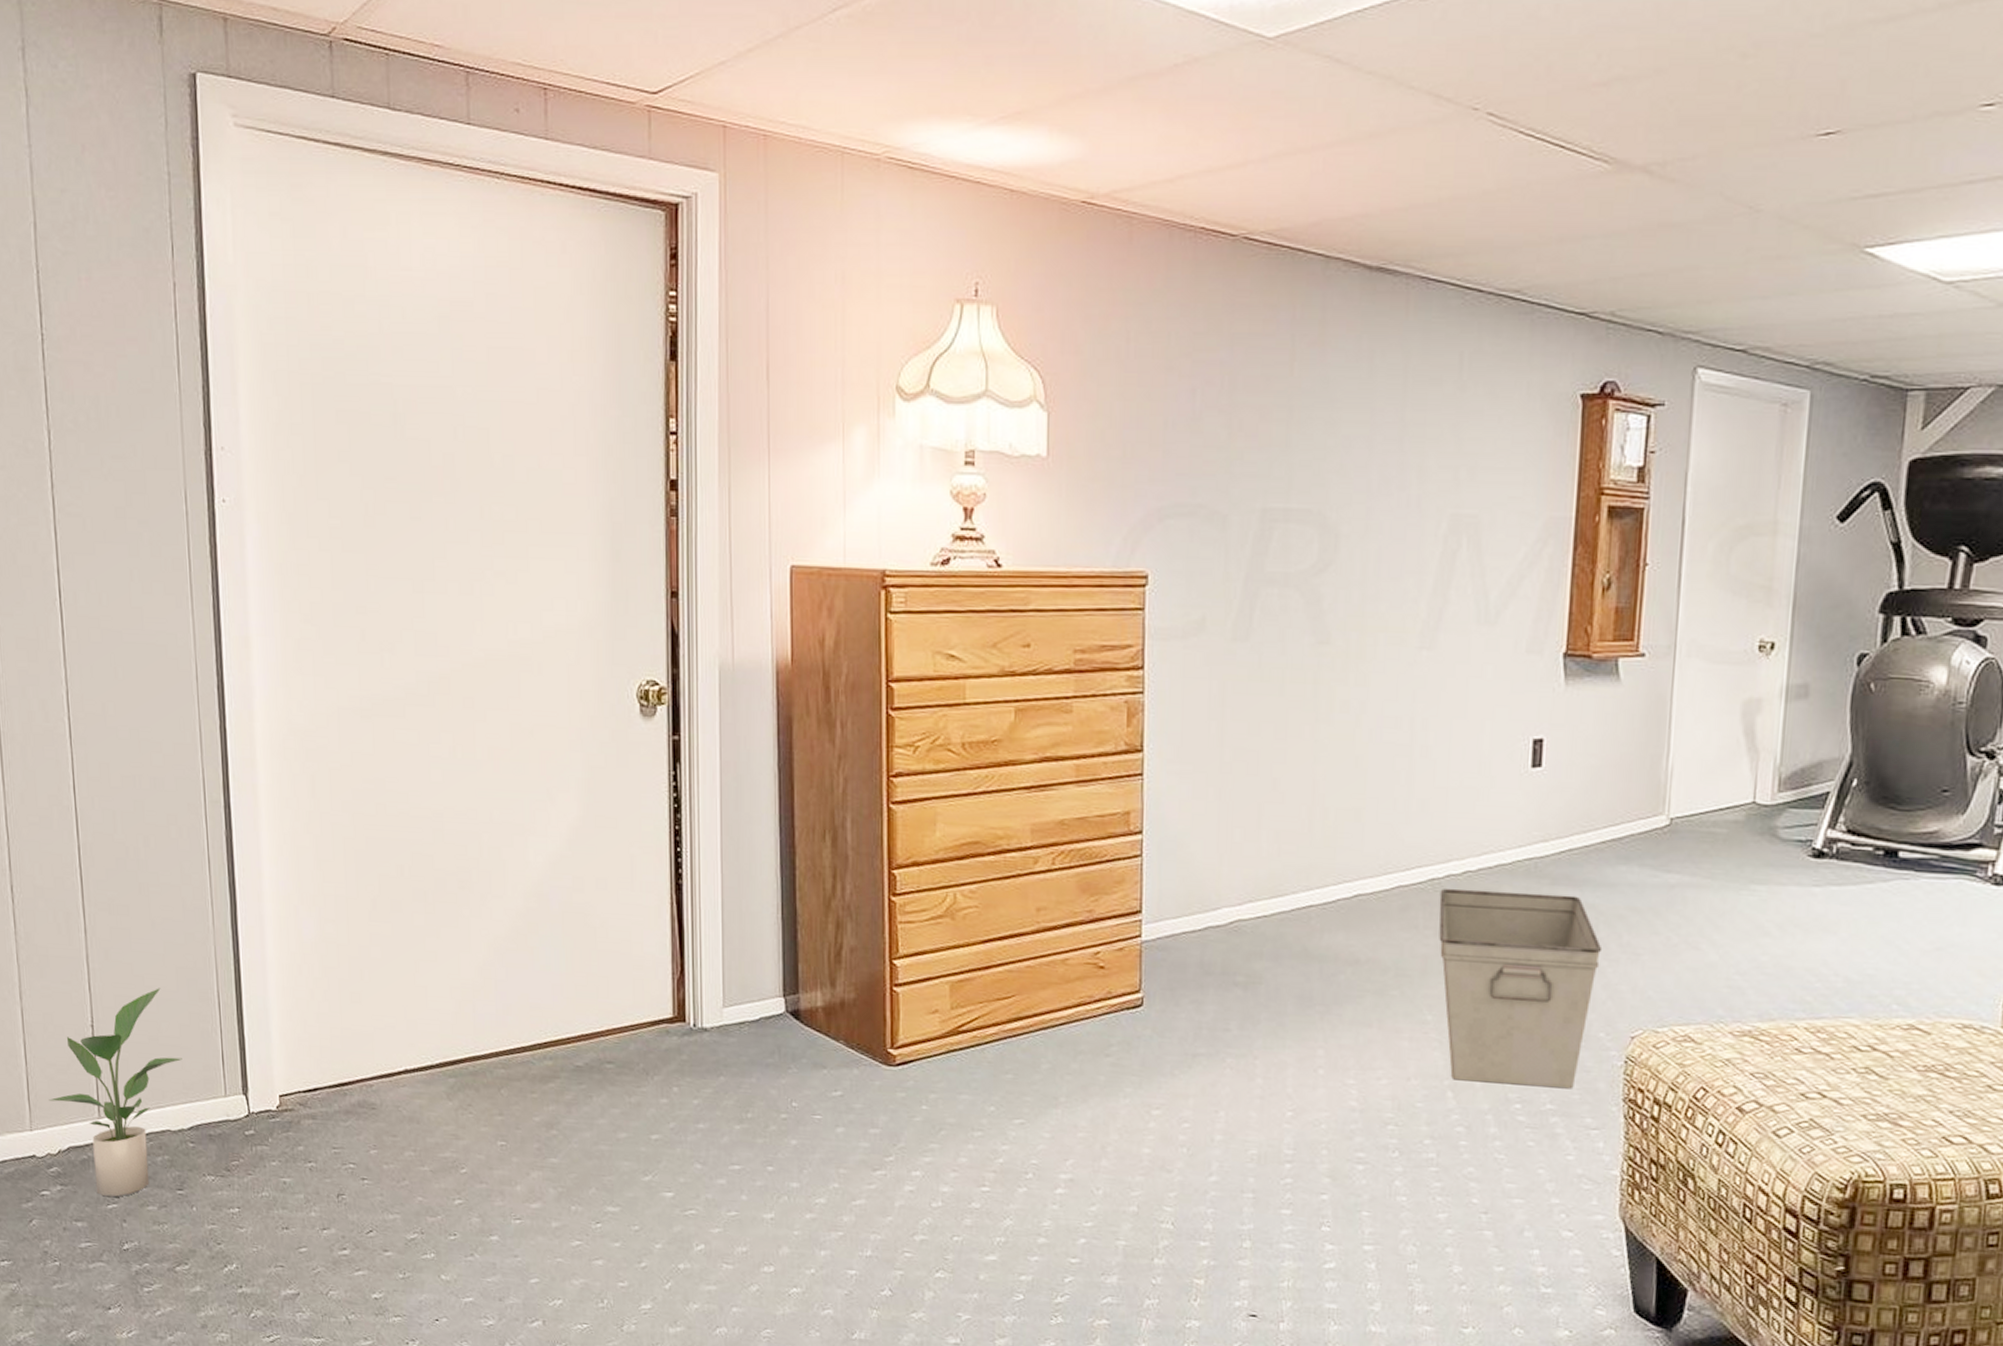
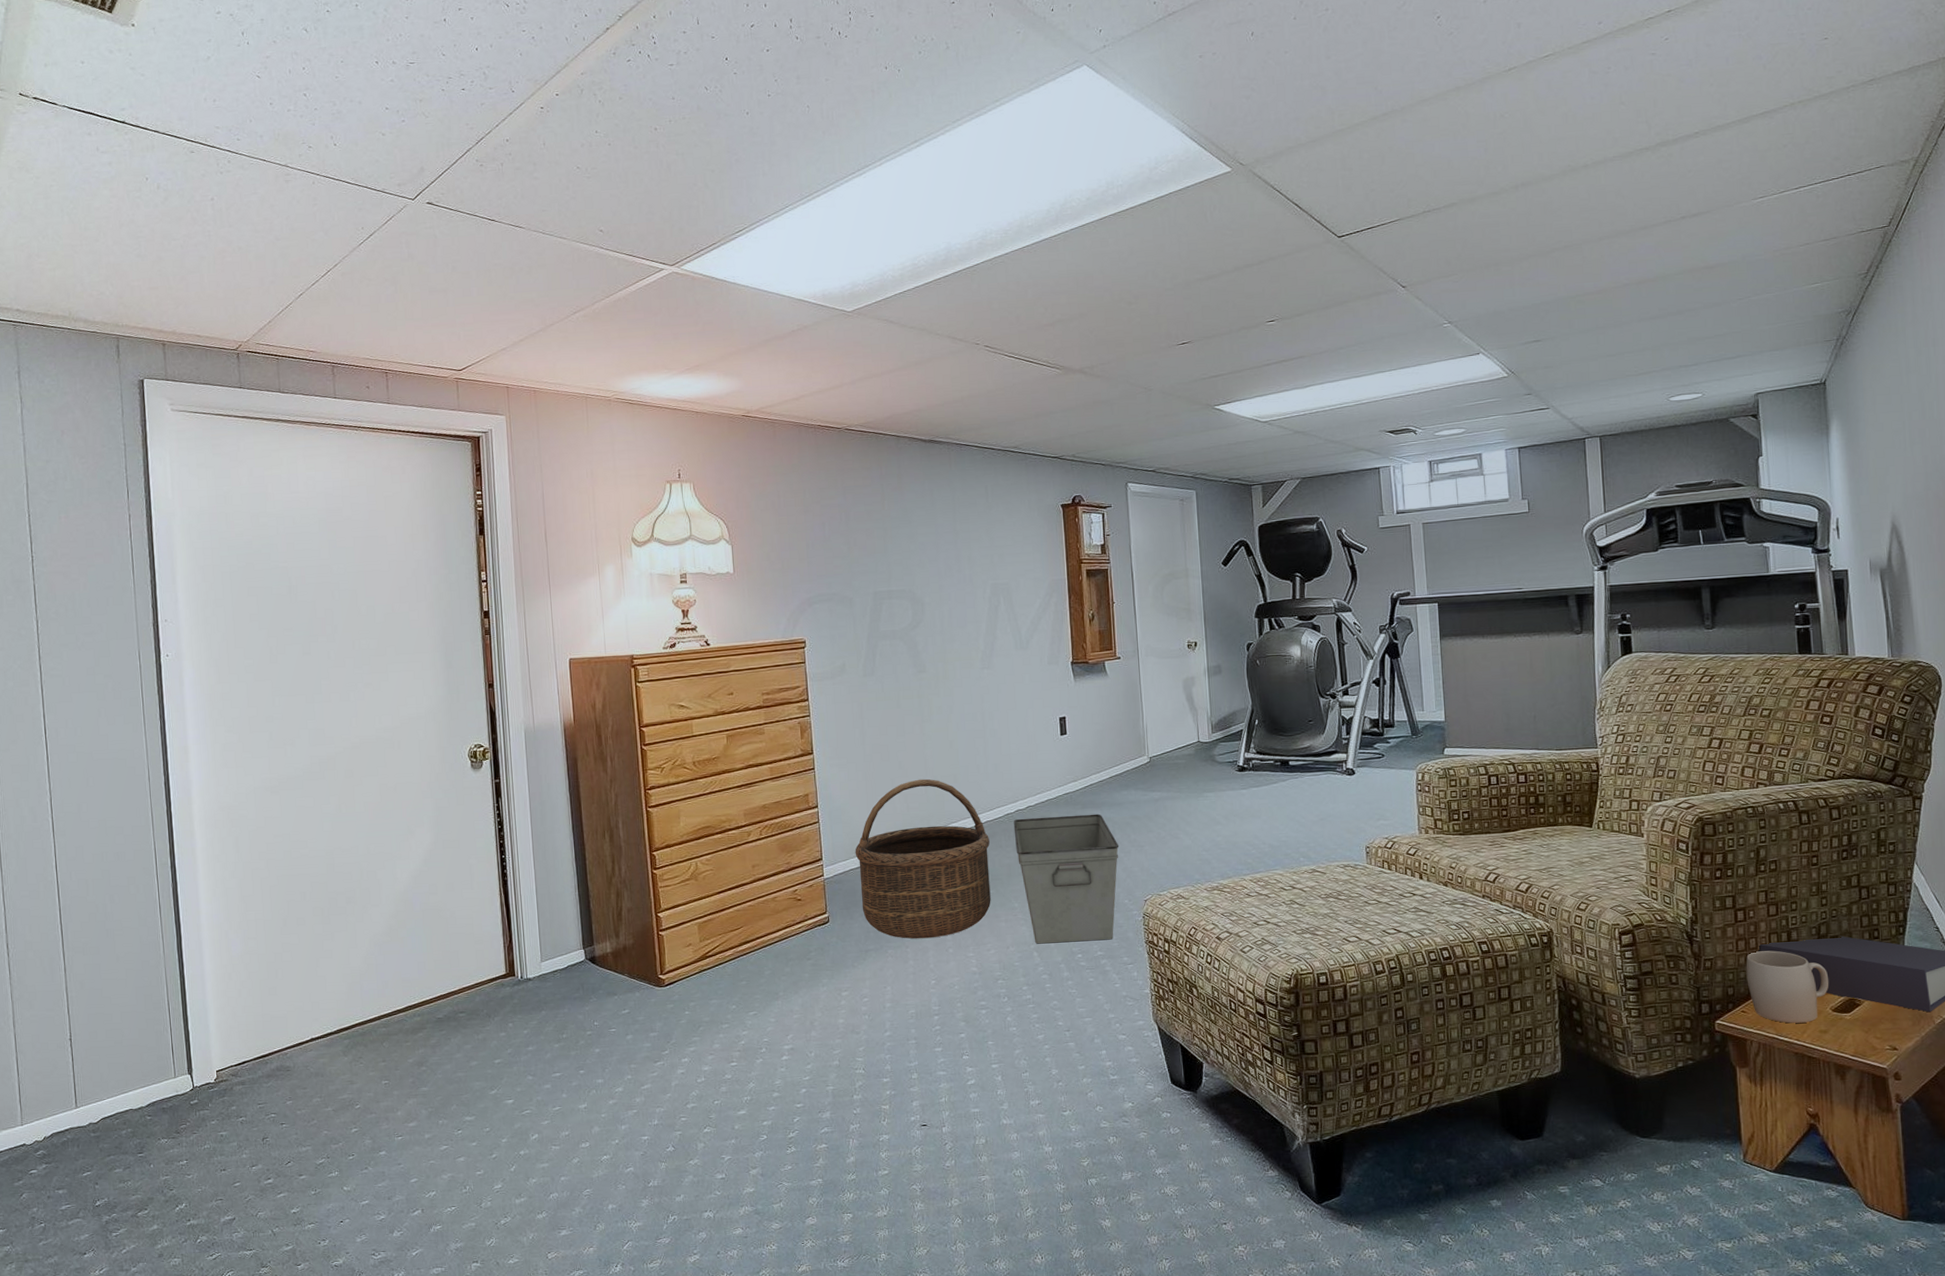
potted plant: present [49,988,182,1198] -> none [36,1004,141,1168]
basket: none [1191,809,1400,1050] -> present [855,779,991,939]

